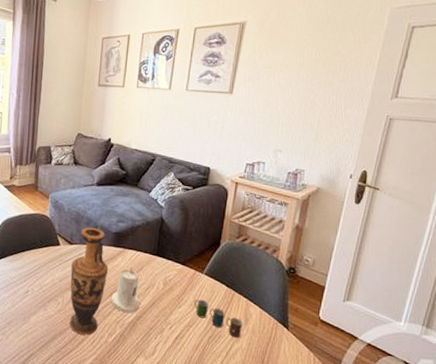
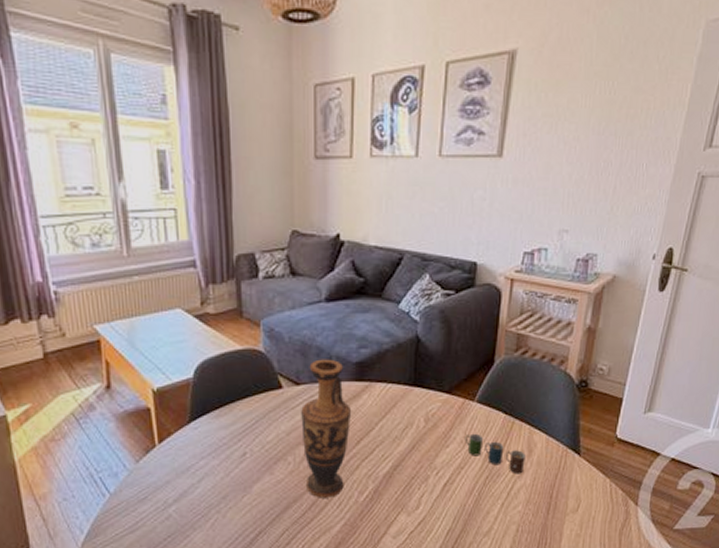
candle: present [111,267,141,314] -> none [358,405,397,463]

